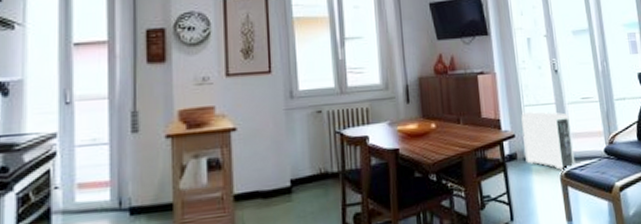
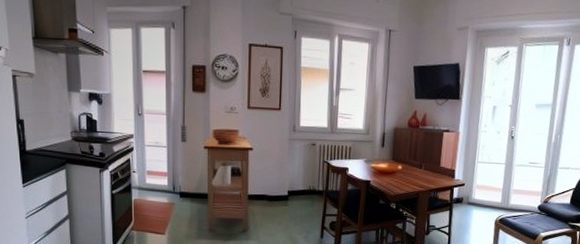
air purifier: present [521,111,576,170] -> none [469,168,515,216]

